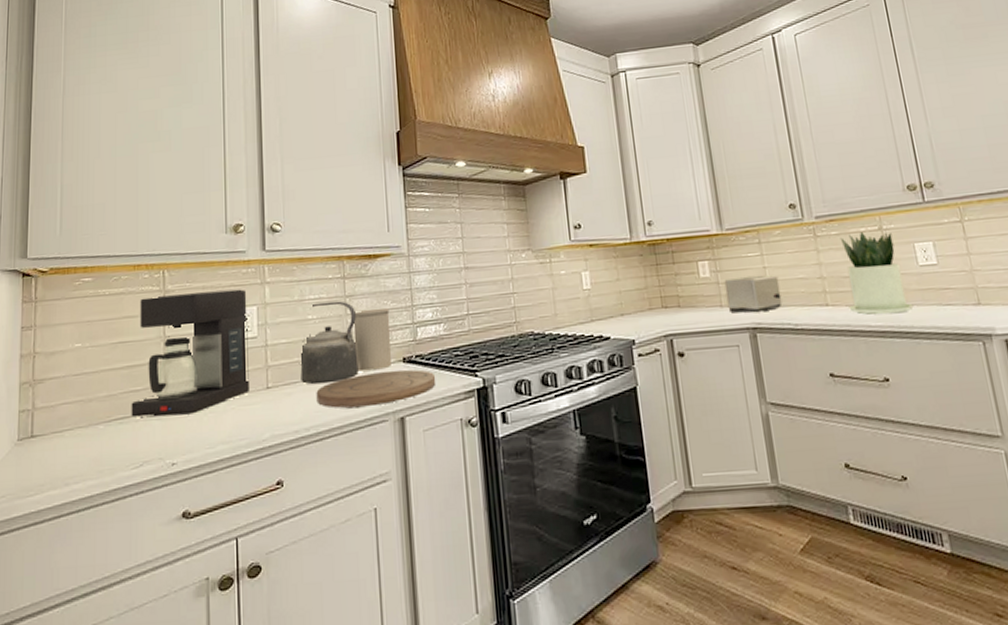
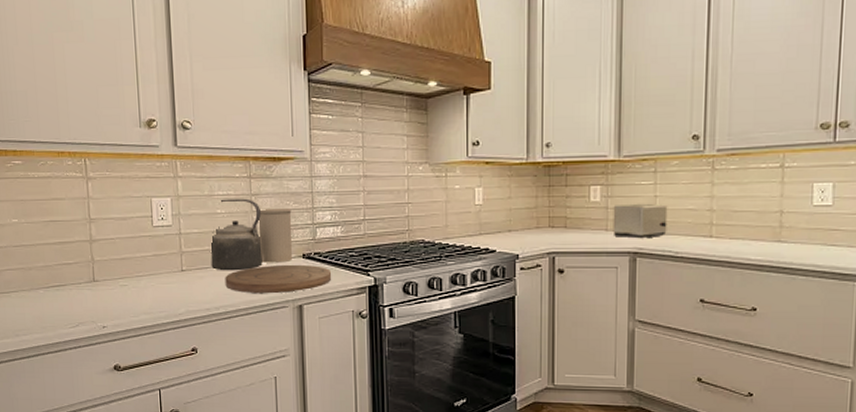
coffee maker: present [131,289,251,418] -> none [65,181,167,287]
planter: present [840,231,914,315] -> none [732,167,797,250]

